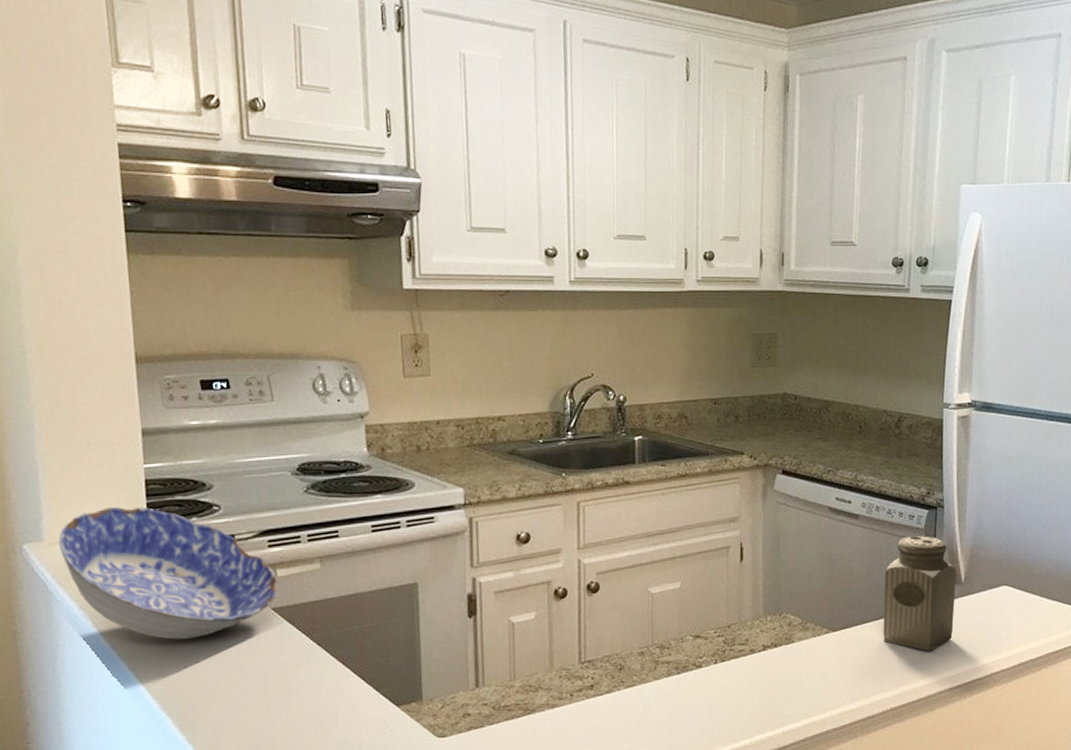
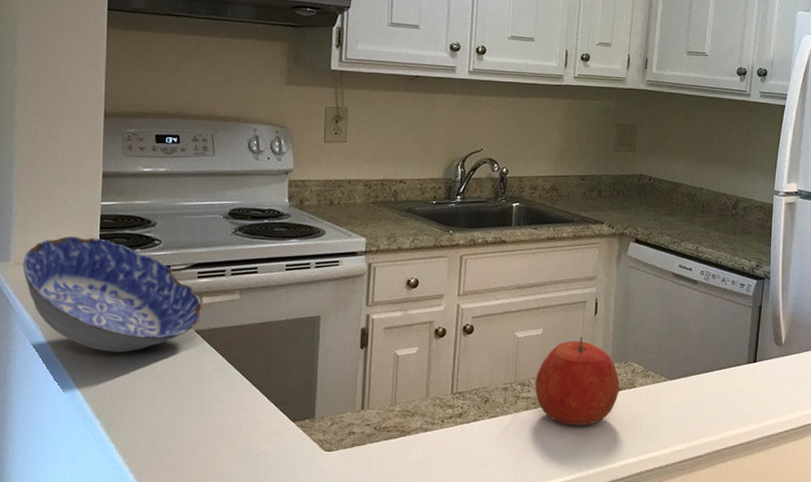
apple: none [676,588,775,691] -> present [535,337,620,425]
salt shaker: present [883,536,957,651] -> none [713,302,779,402]

